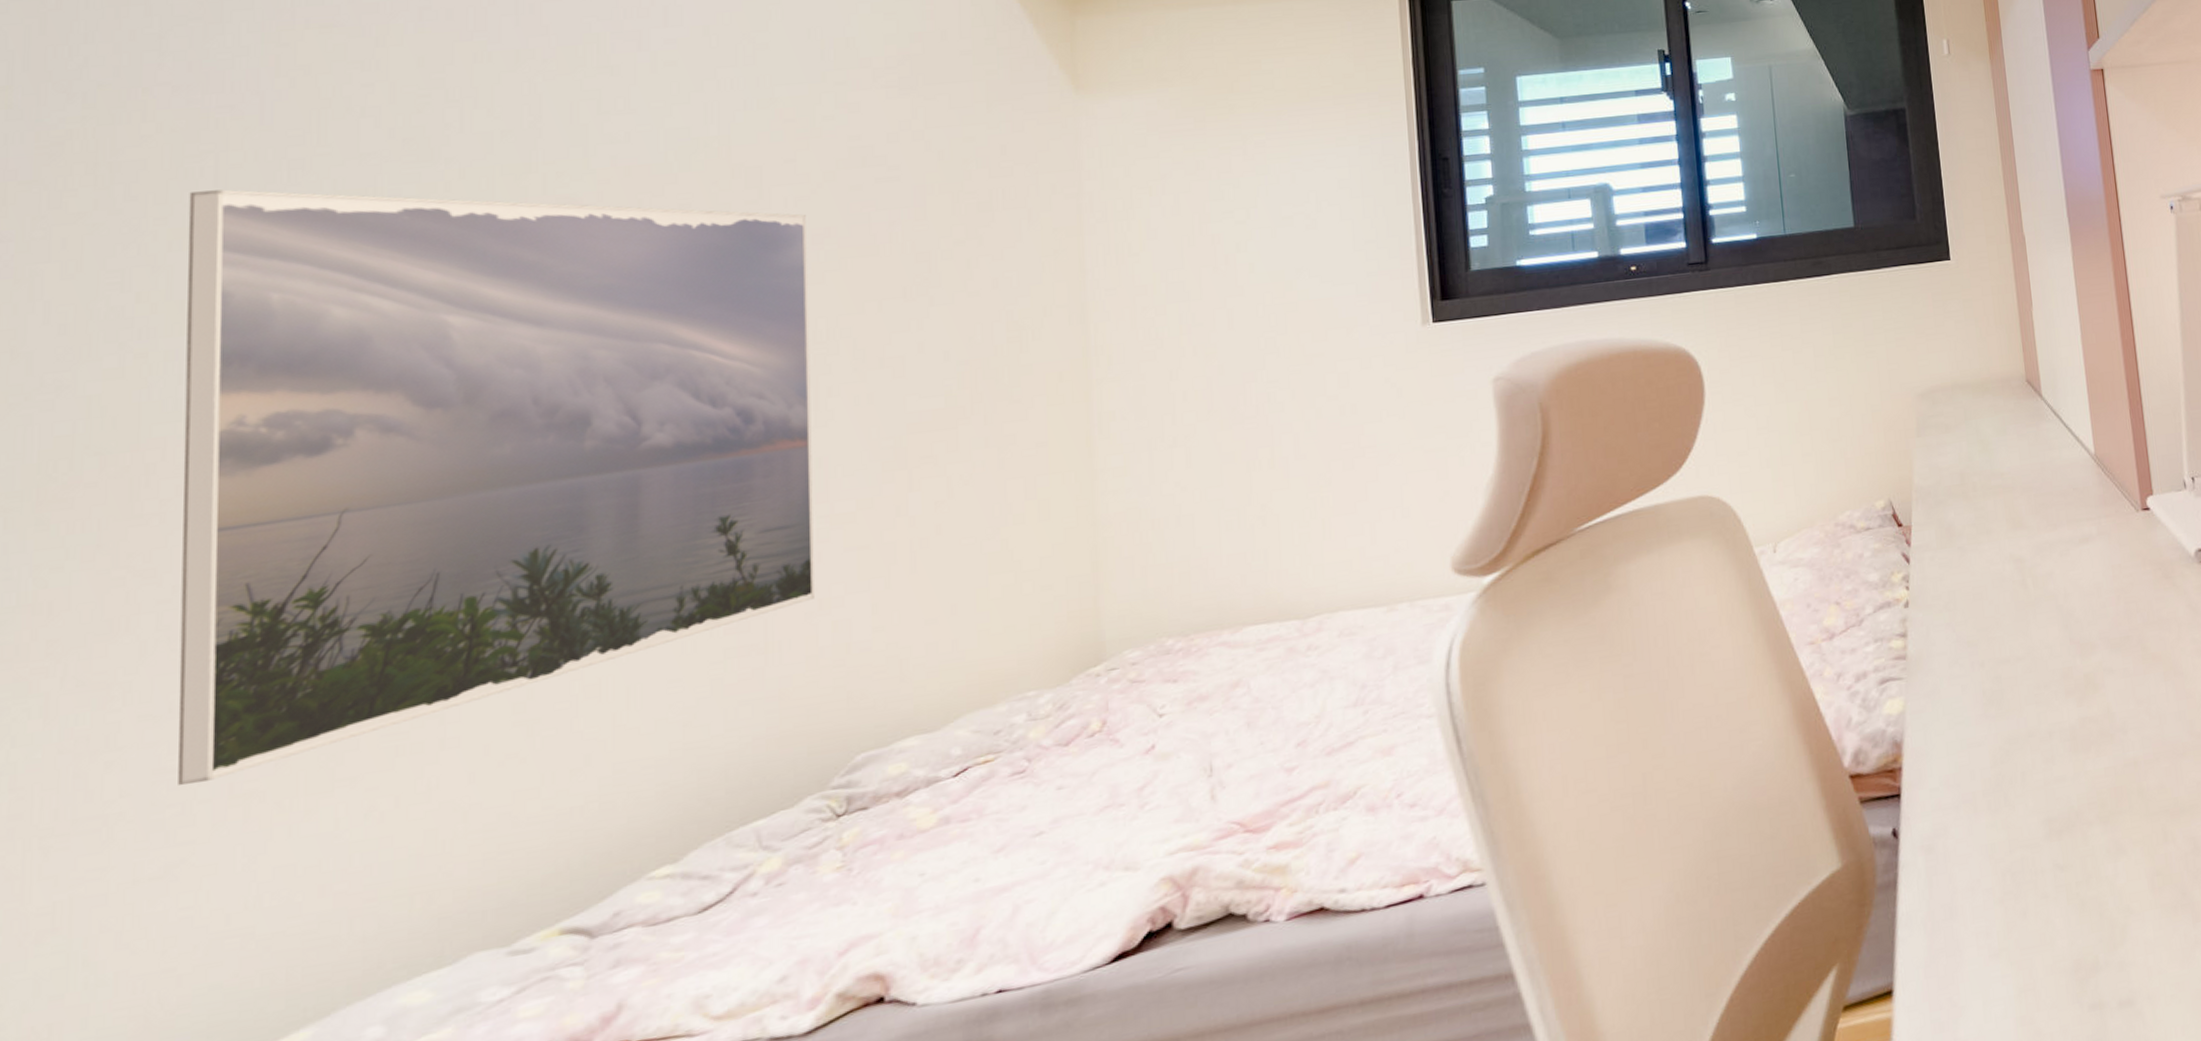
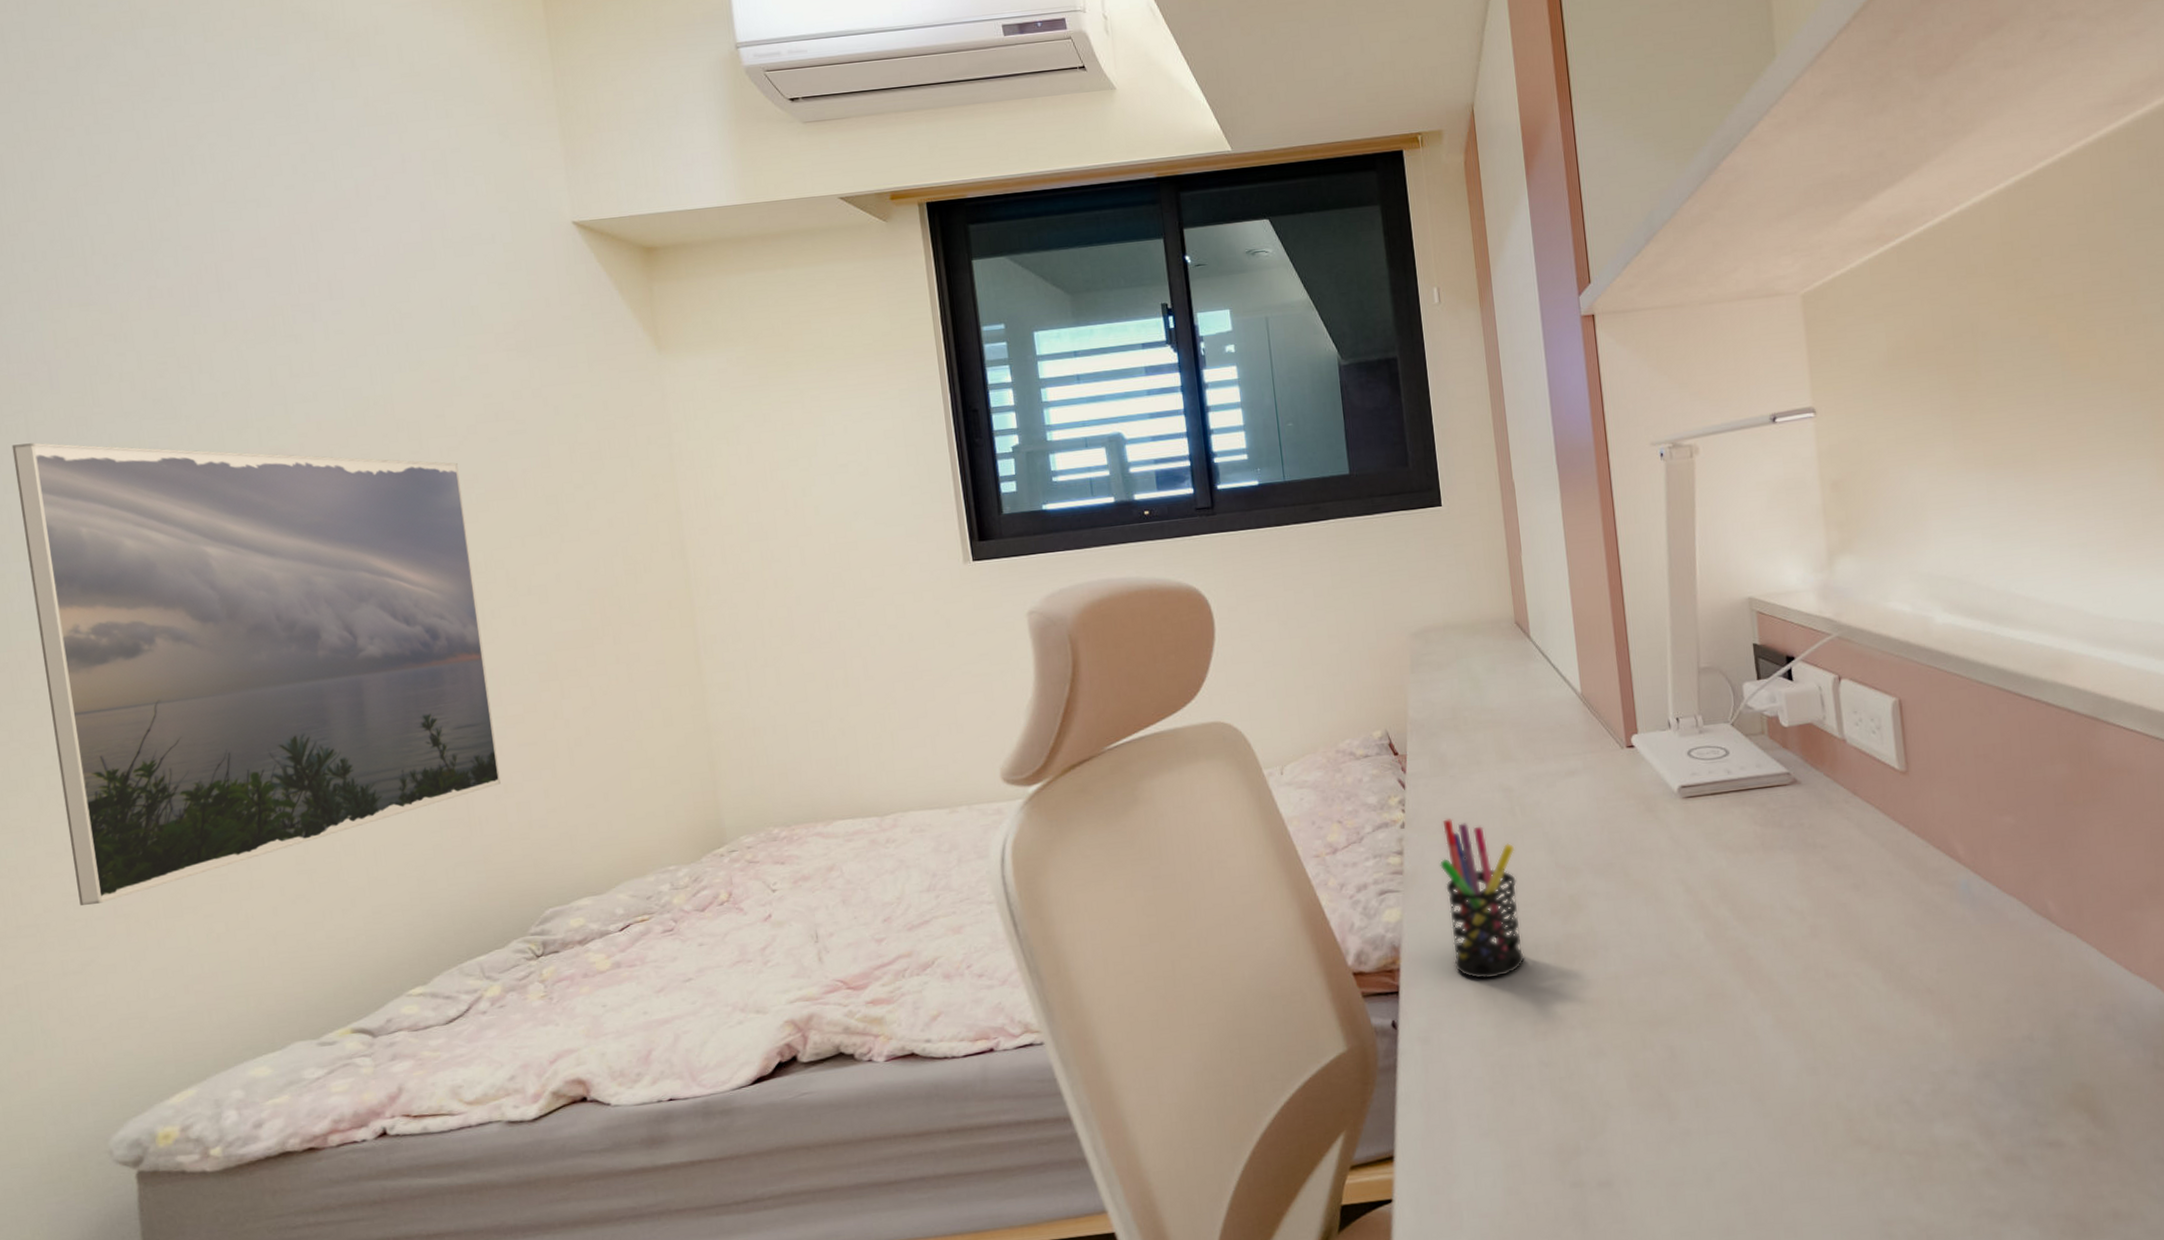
pen holder: none [1946,594,2038,774] -> present [1440,818,1525,979]

